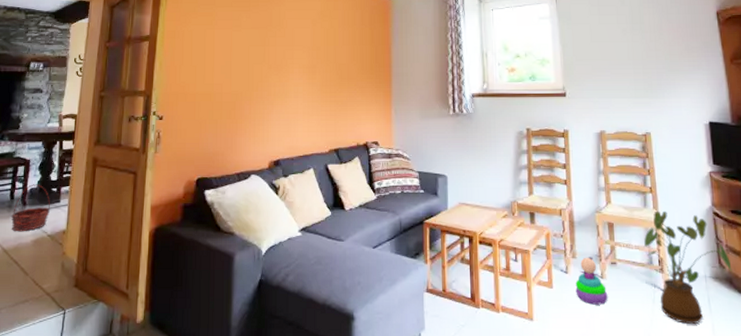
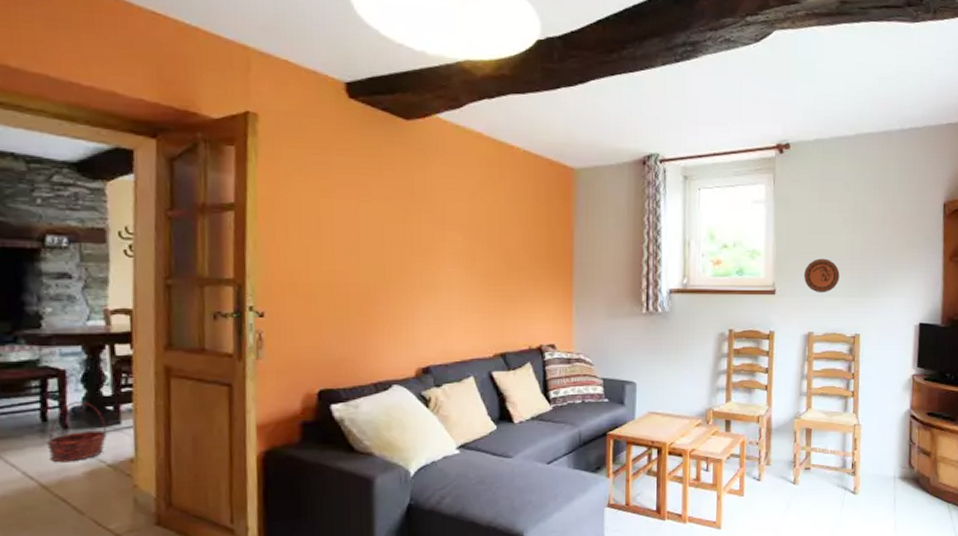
stacking toy: present [575,257,608,305] -> none [766,463,799,510]
decorative plate: none [591,64,625,95] -> present [804,258,840,293]
house plant: present [643,210,732,325] -> none [839,414,920,523]

